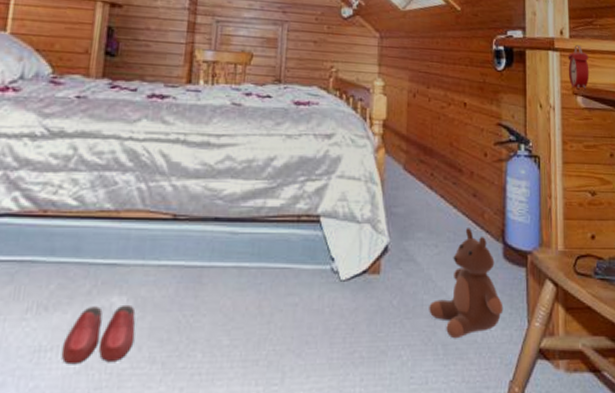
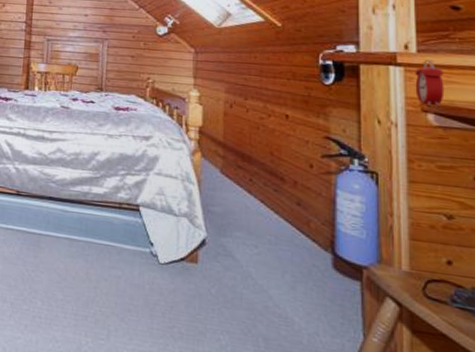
teddy bear: present [429,228,503,339] -> none [248,234,333,337]

